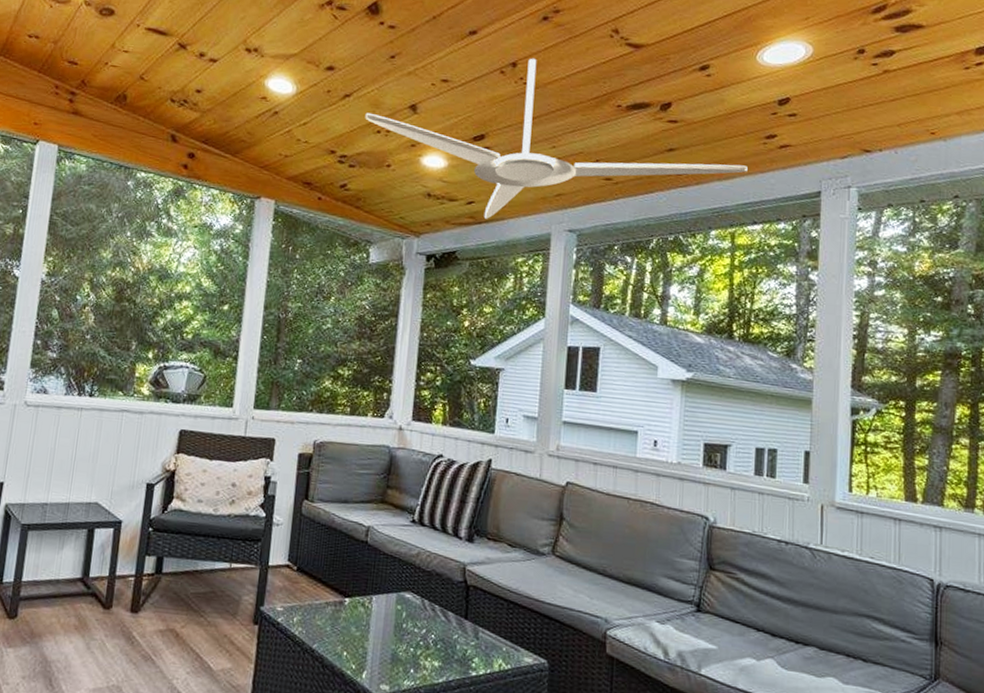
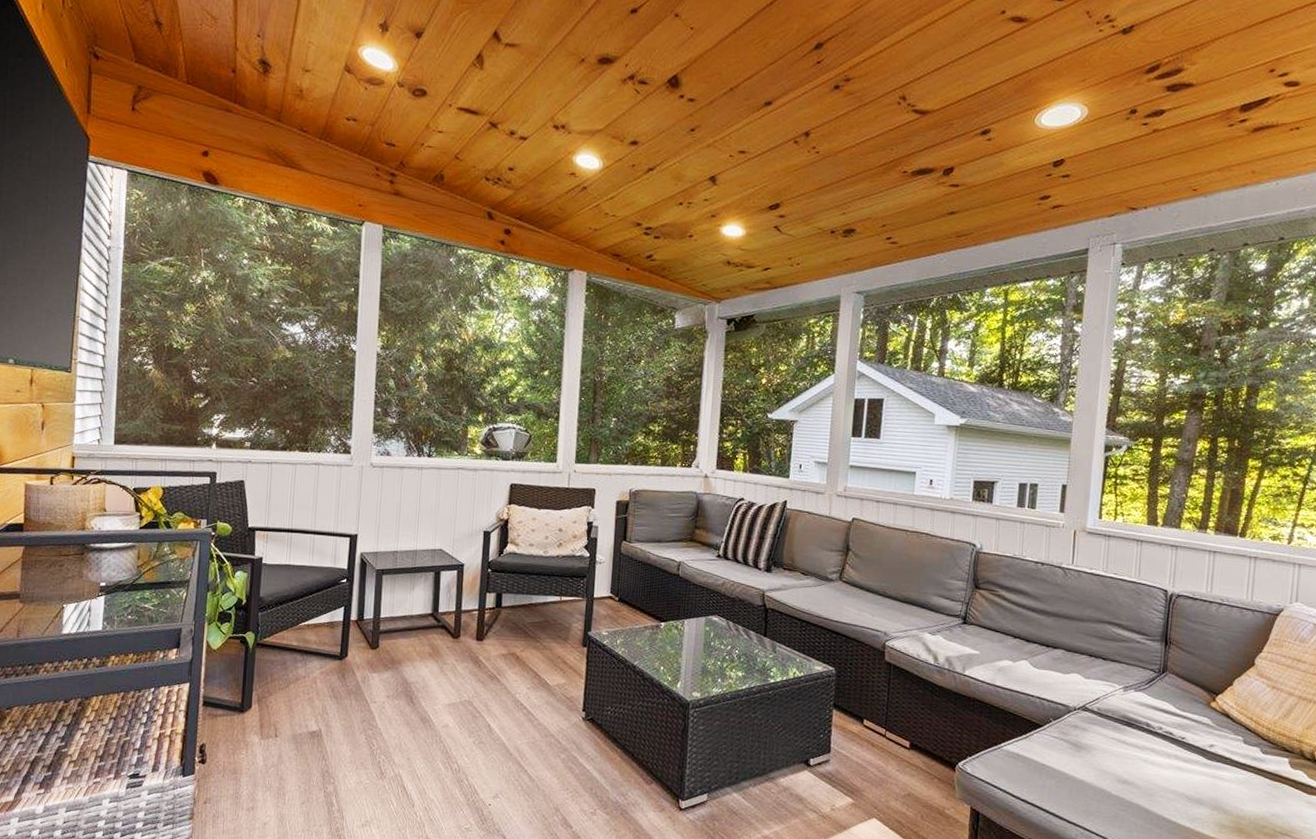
ceiling fan: present [365,58,748,219] -> none [668,127,1022,284]

